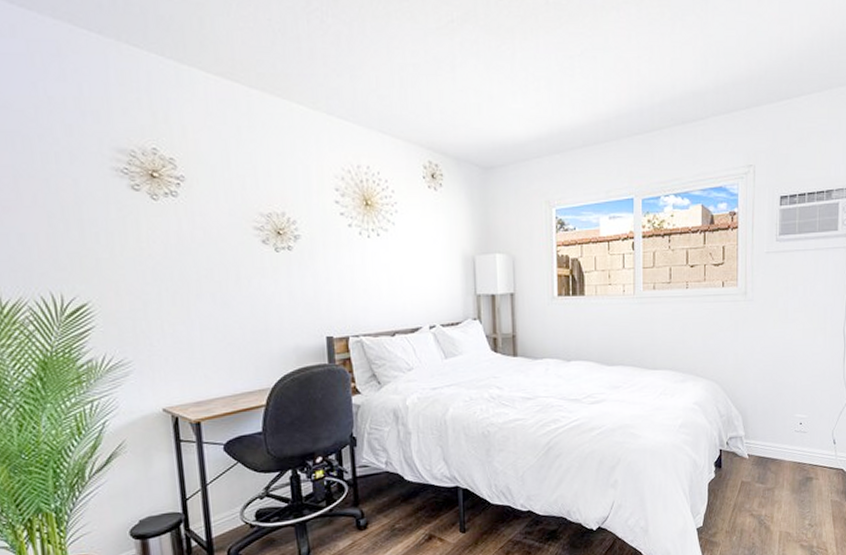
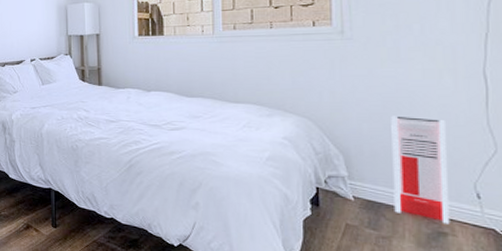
air purifier: none [777,374,816,470] -> present [391,115,450,225]

